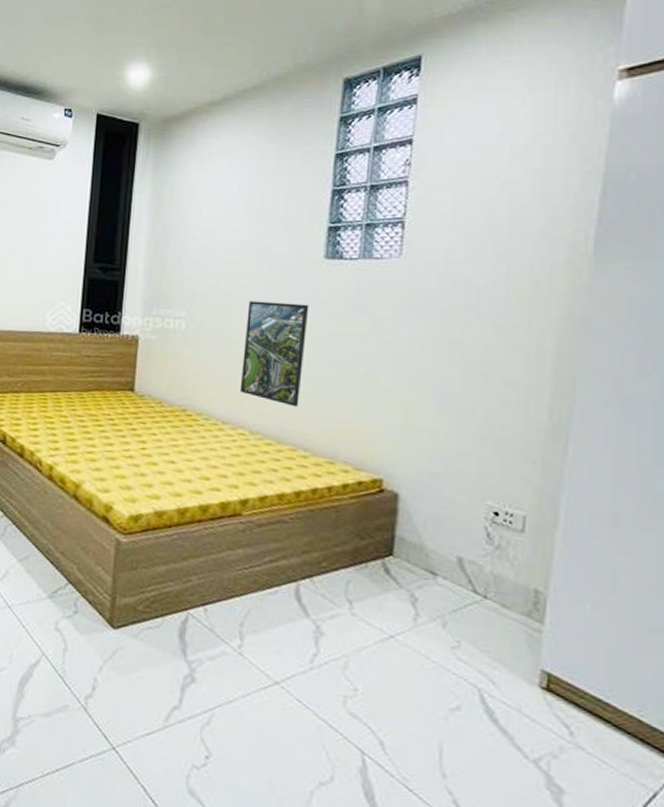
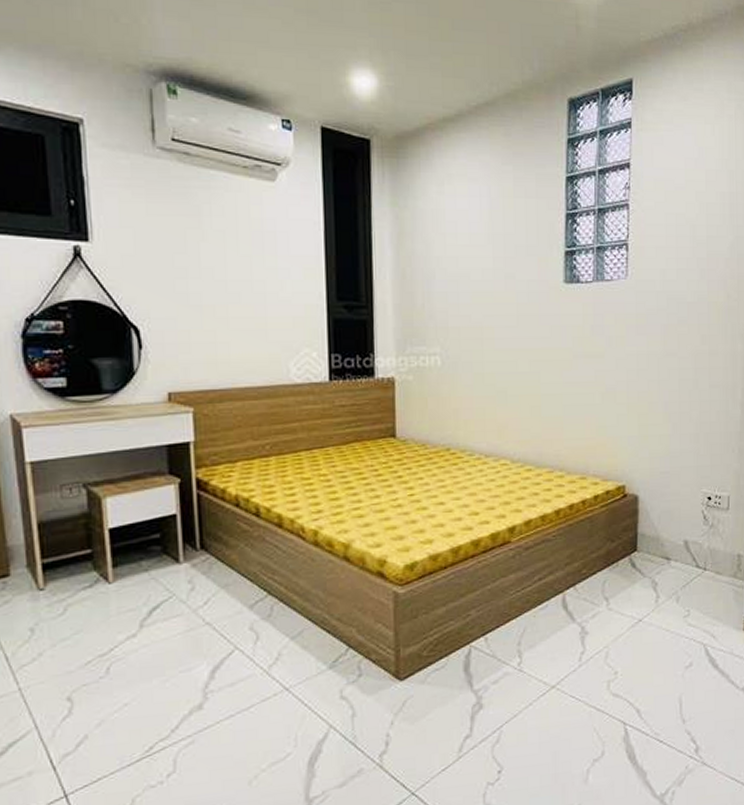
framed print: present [239,300,309,407] -> none [498,329,554,431]

